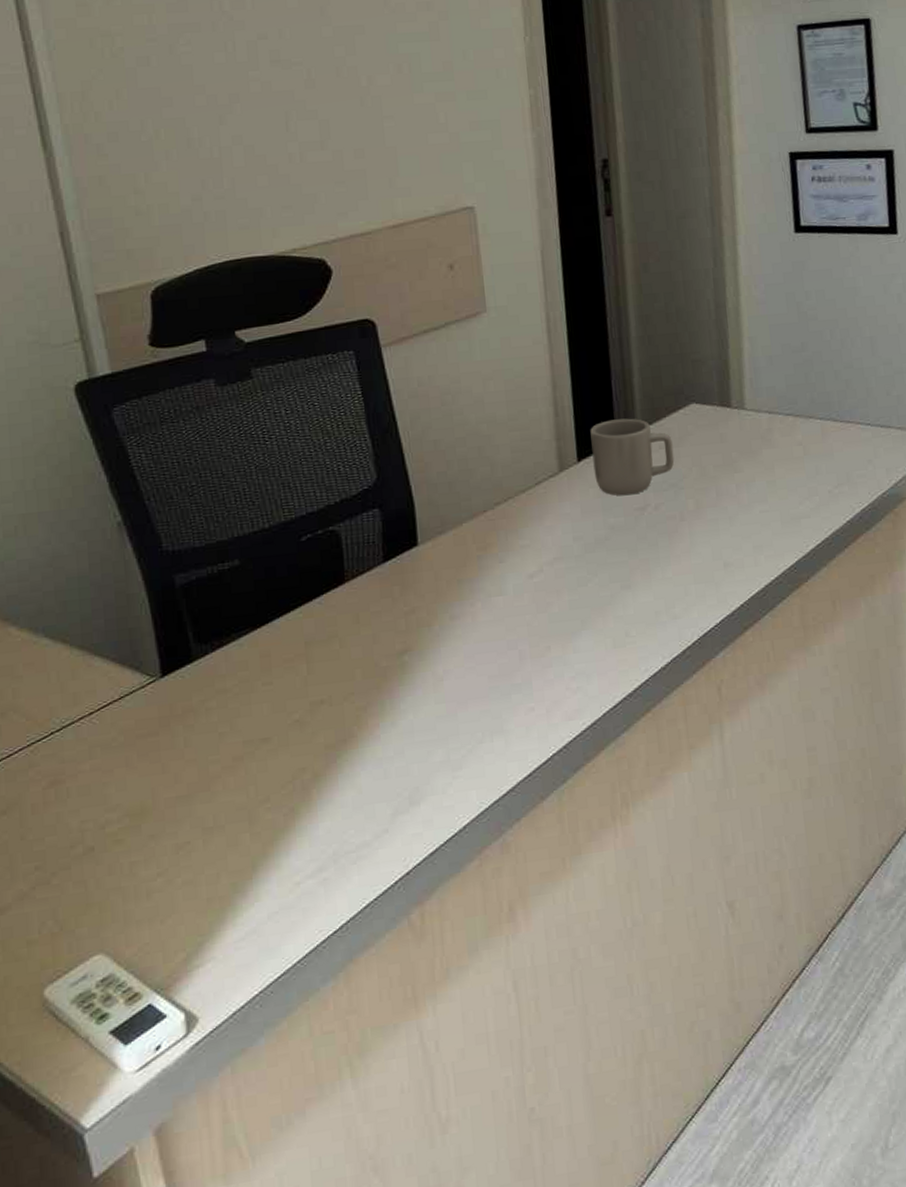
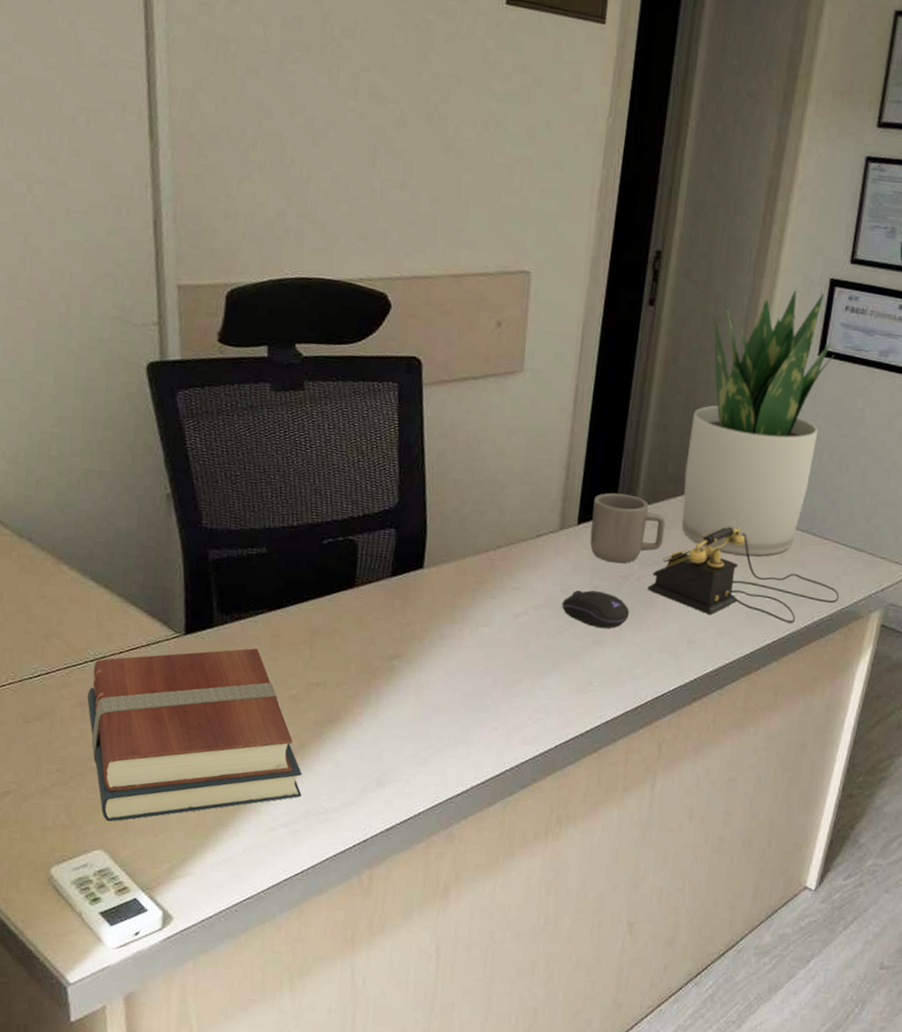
books: none [59,675,326,918] -> present [87,648,302,822]
computer mouse: none [578,529,655,571] -> present [562,590,630,629]
telephone: none [668,428,877,530] -> present [648,526,840,623]
planter: none [676,169,816,459] -> present [681,290,834,556]

